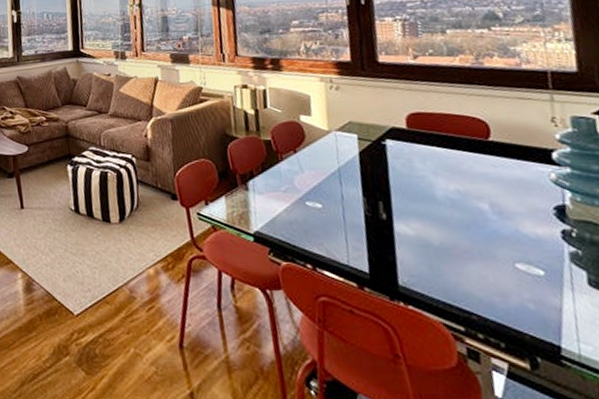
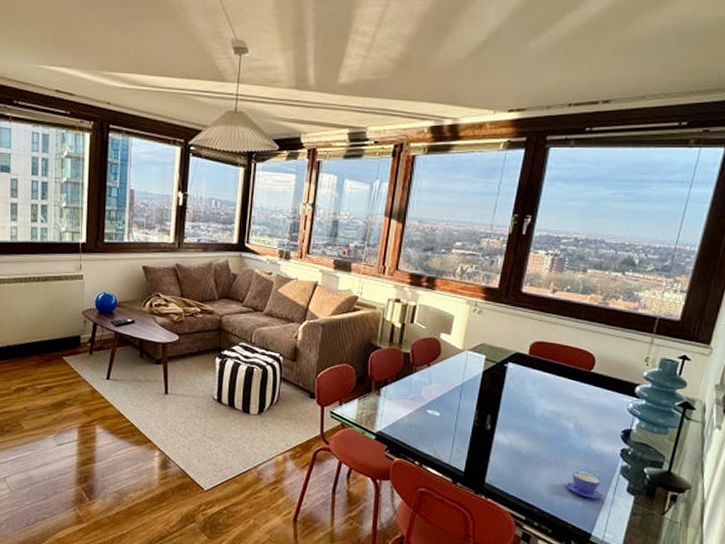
teacup: none [502,263,558,298] -> present [565,471,602,499]

